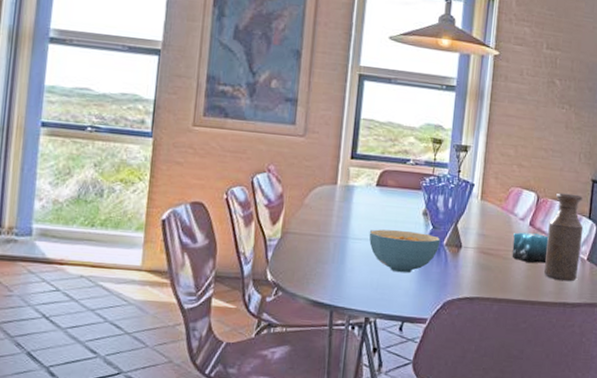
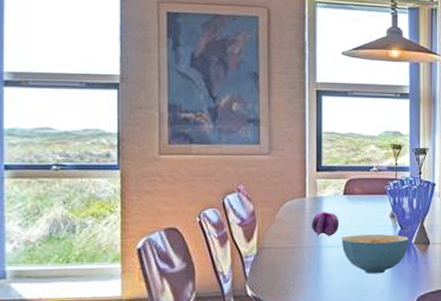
fruit: none [339,200,369,228] -> present [311,211,340,236]

